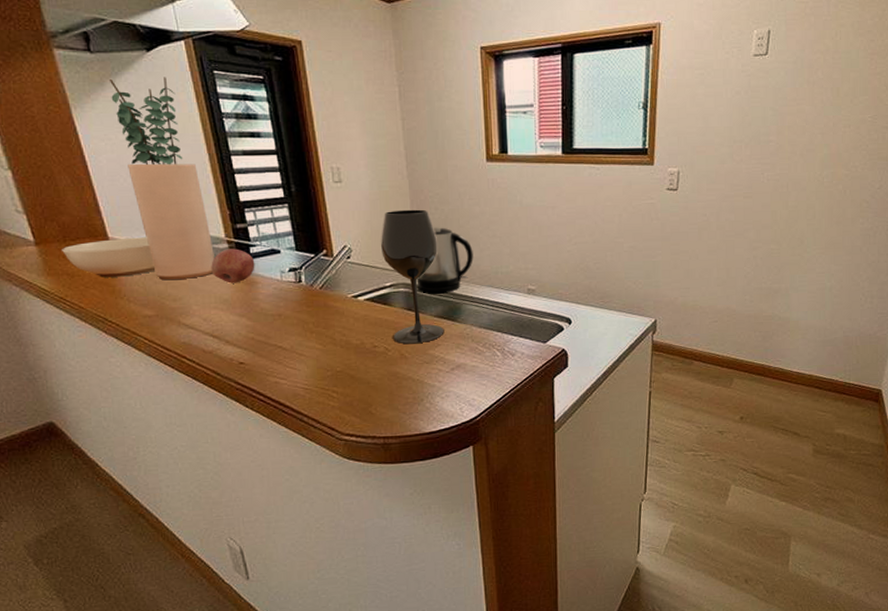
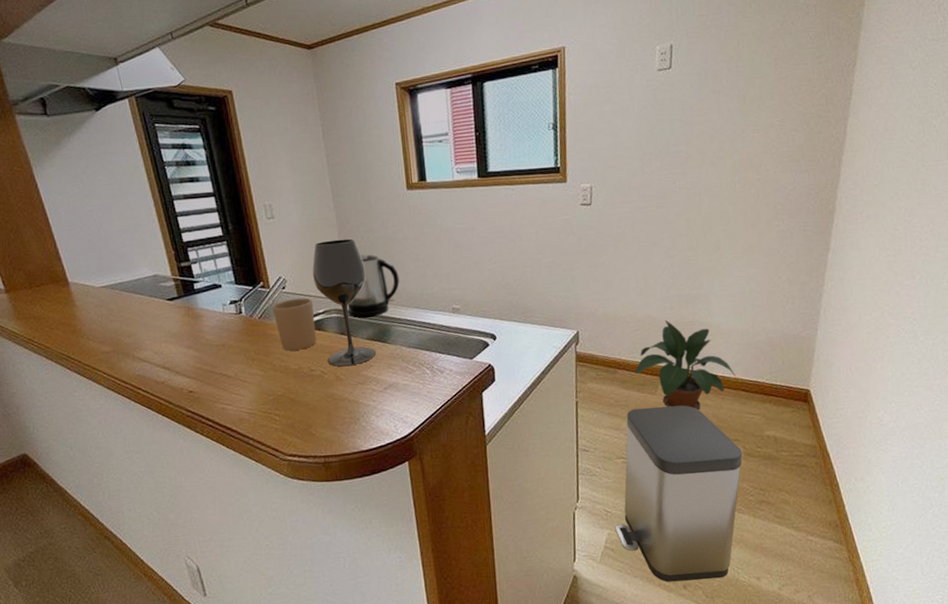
bowl: present [61,237,156,278] -> none [27,280,111,319]
vase: present [109,77,216,281] -> none [64,133,164,319]
fruit: present [211,248,255,284] -> none [160,285,199,318]
mug: none [335,269,382,325] -> present [272,297,317,351]
pedal bin: none [681,400,812,576] -> present [615,405,743,582]
potted plant: none [711,312,810,406] -> present [635,319,736,411]

